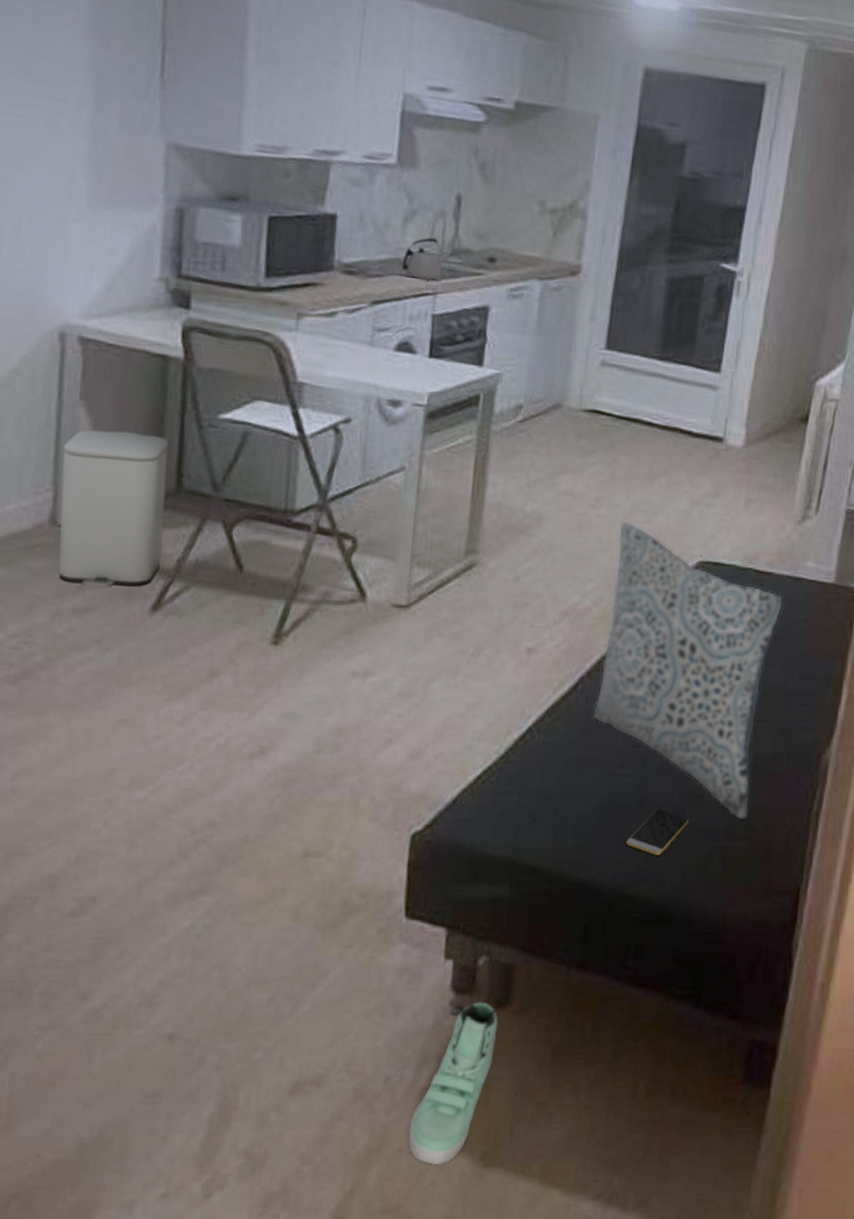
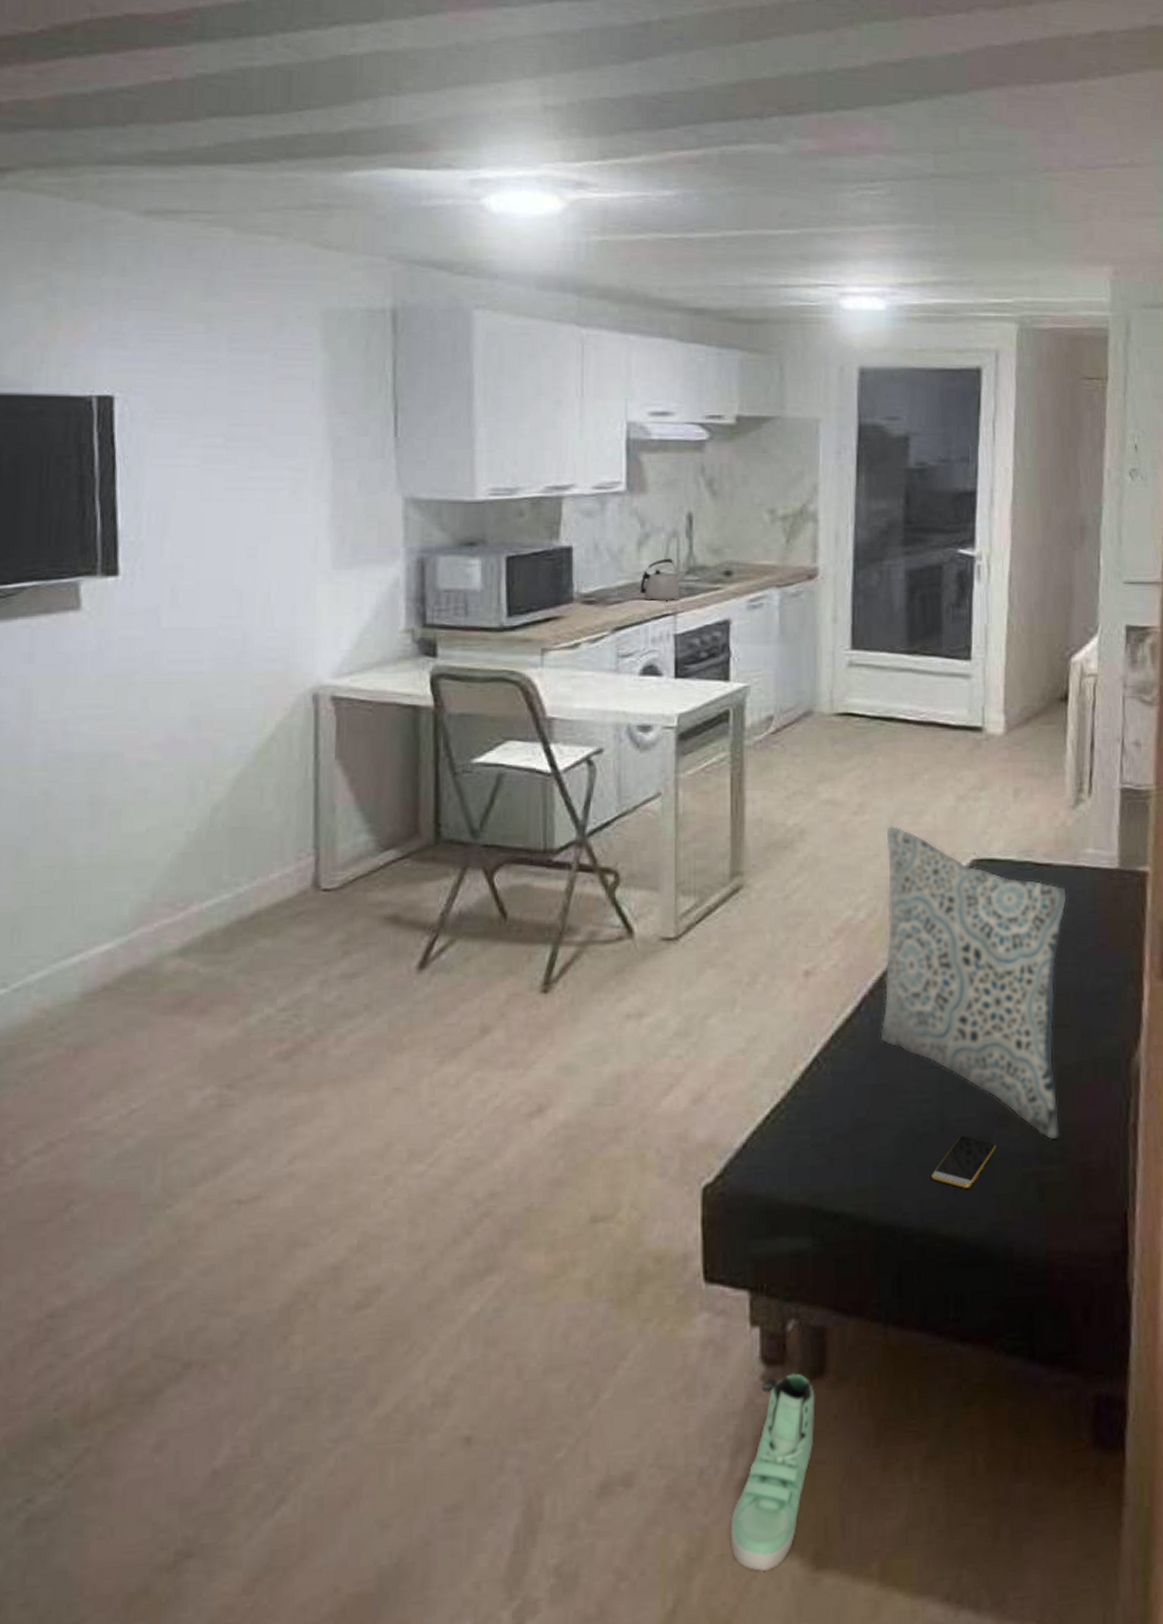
pedal bin: present [58,429,168,588] -> none [322,786,425,951]

